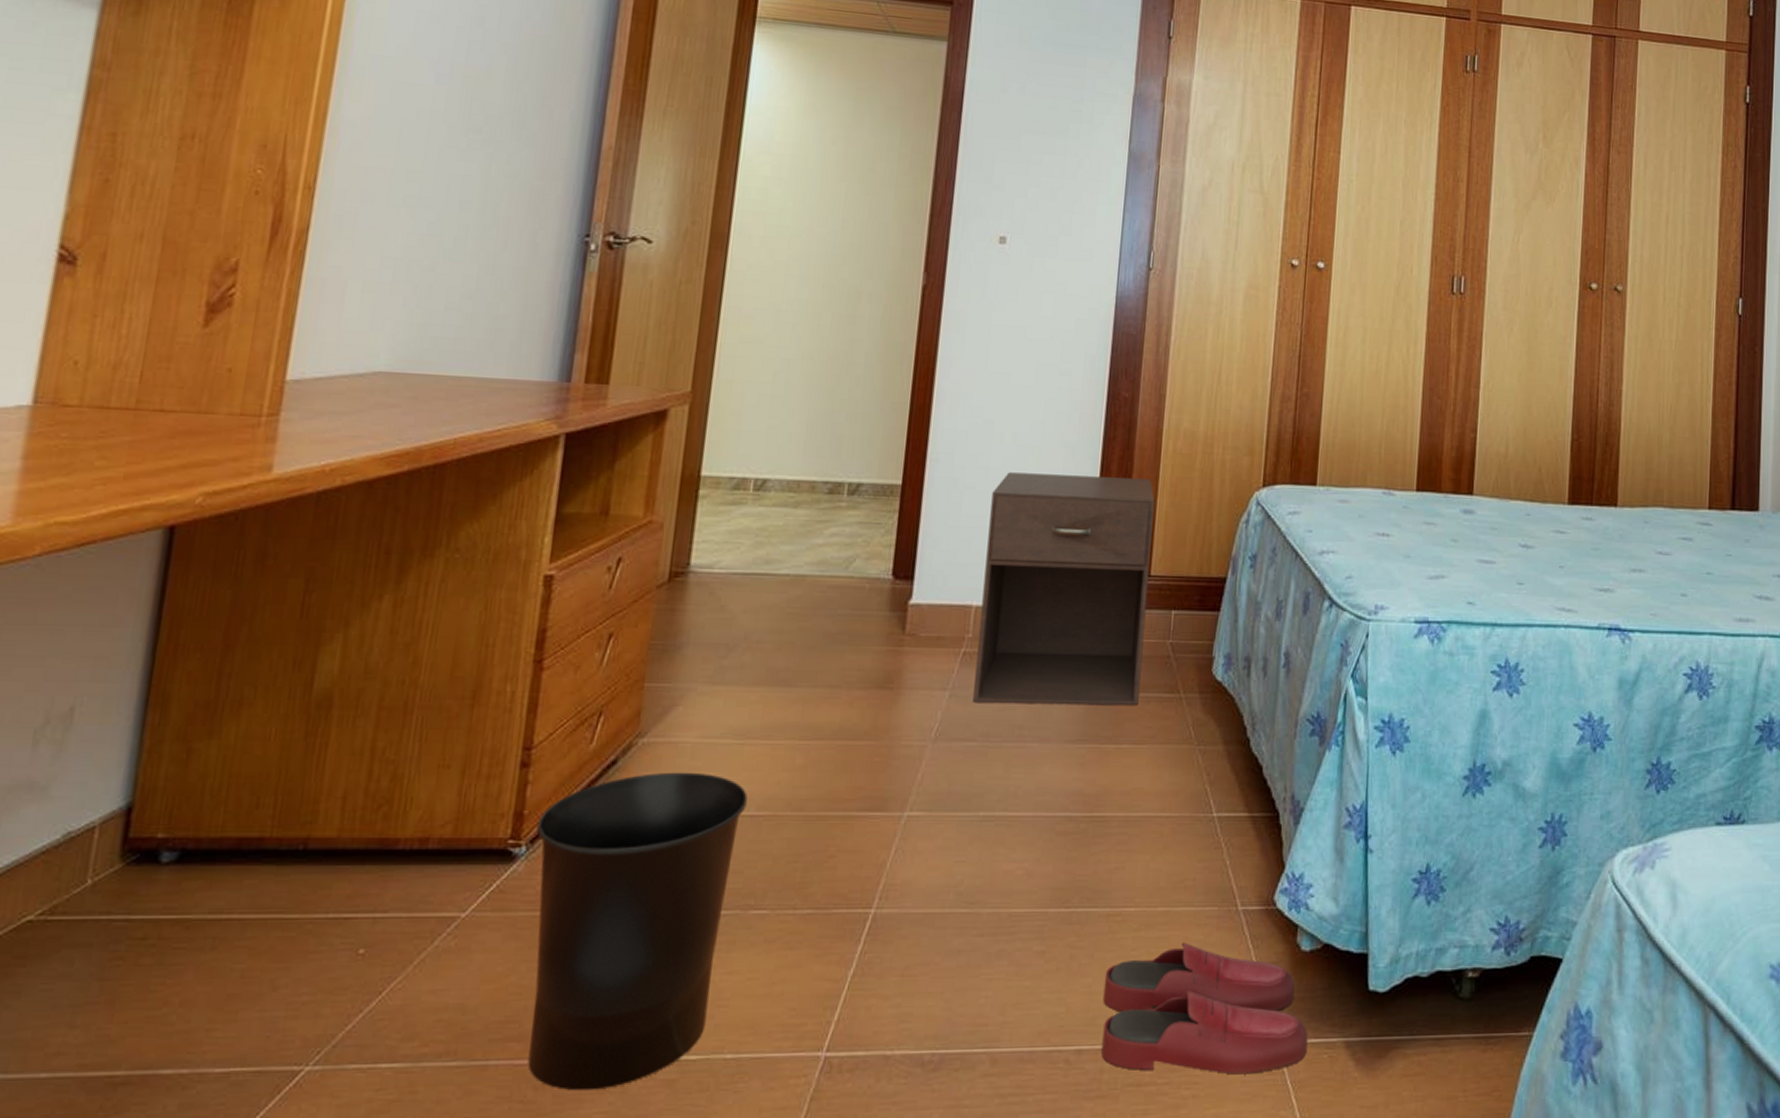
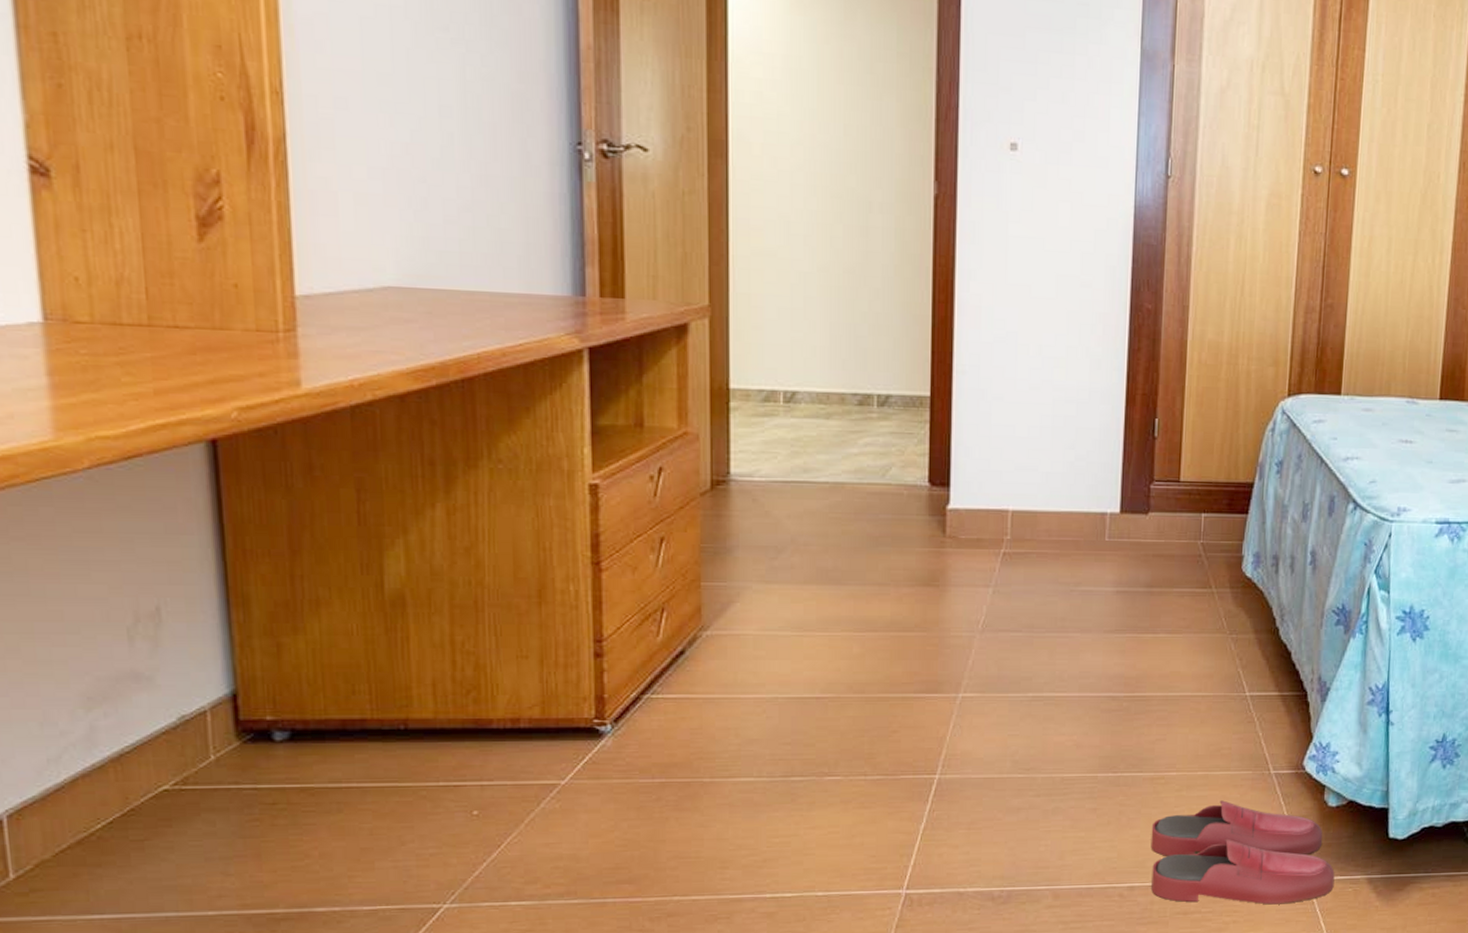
waste bin: present [528,772,748,1091] -> none [618,660,811,922]
nightstand: present [973,472,1155,705] -> none [1016,383,1182,599]

